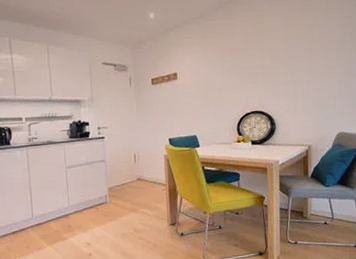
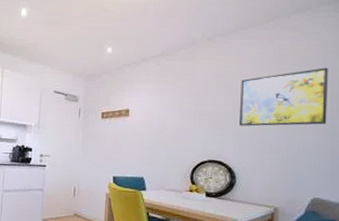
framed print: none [274,15,347,77] -> present [240,68,328,127]

